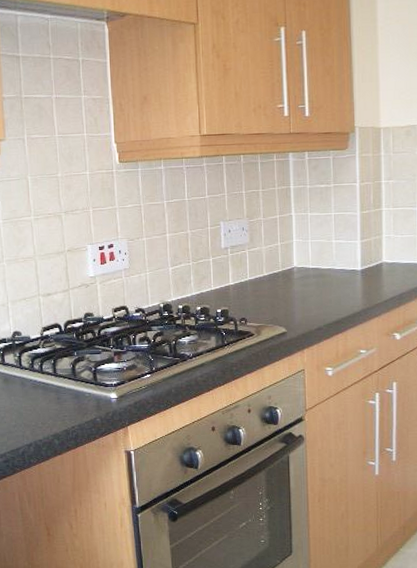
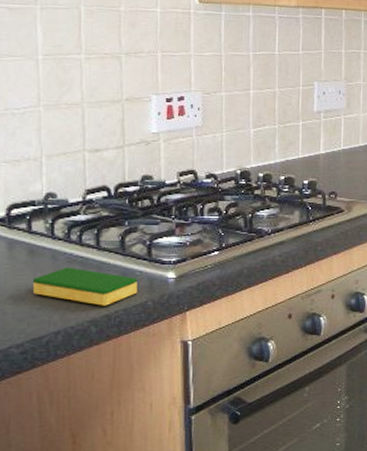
dish sponge: none [8,391,88,423] -> present [32,267,137,306]

